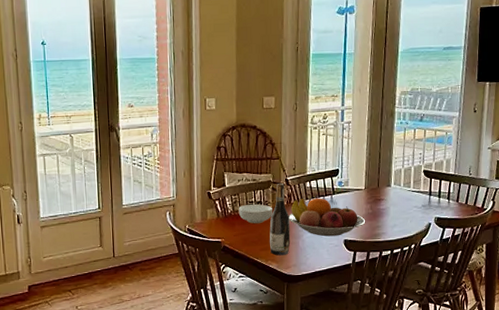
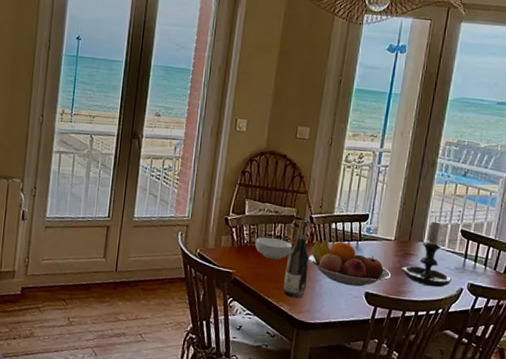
candle holder: none [373,162,421,226] -> present [401,217,453,288]

